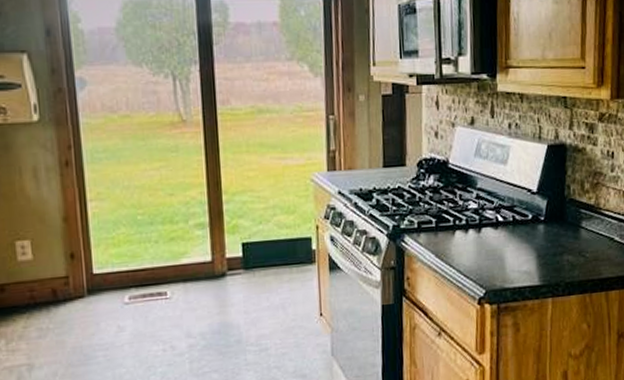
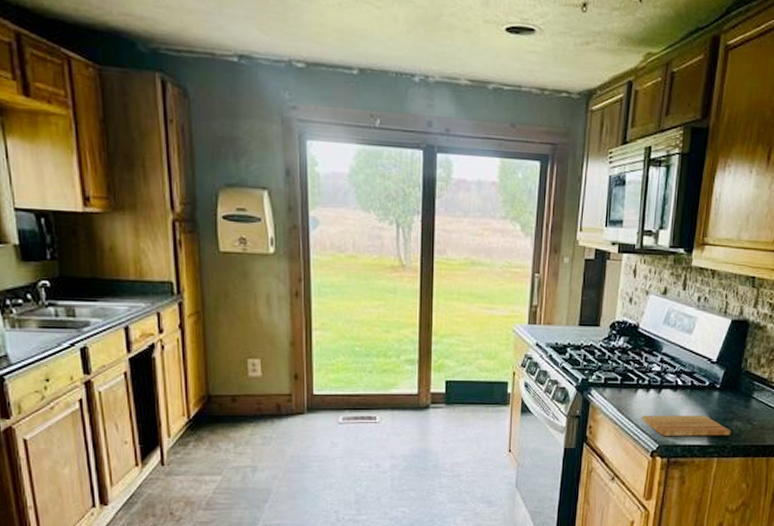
cutting board: none [464,252,563,280] -> present [642,415,731,436]

